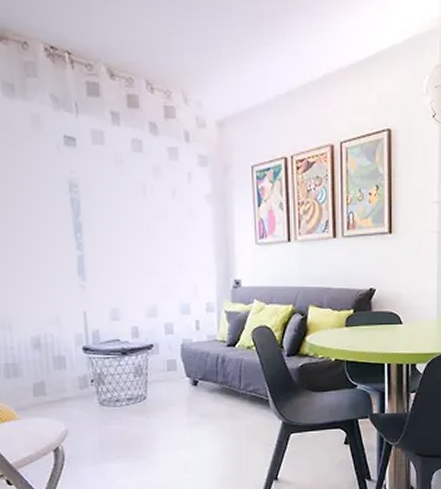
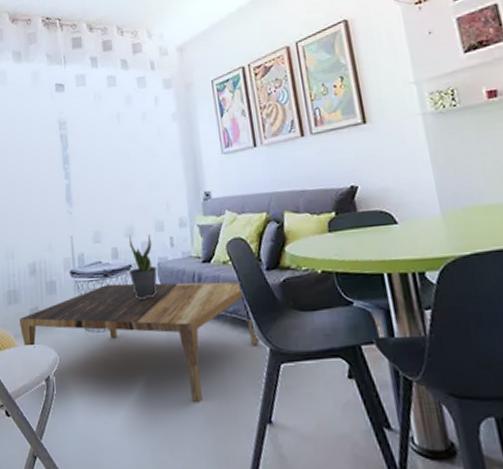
coffee table: none [21,362,274,467] -> present [20,281,260,404]
potted plant: none [149,315,181,377] -> present [128,234,157,299]

